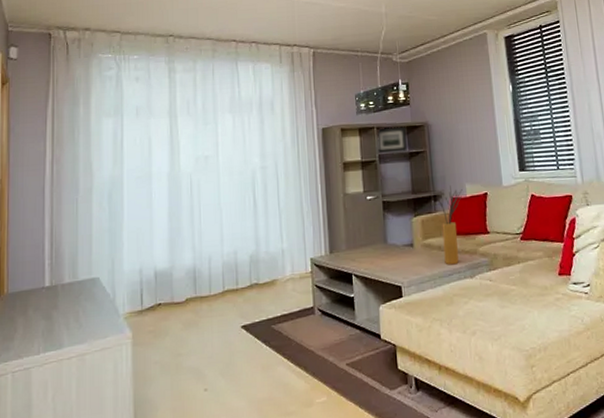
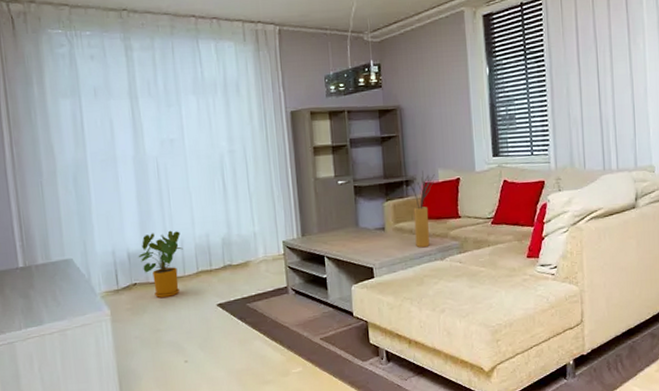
house plant: none [165,247,210,320] -> present [138,230,183,299]
picture frame: present [376,126,407,153] -> none [347,110,379,138]

